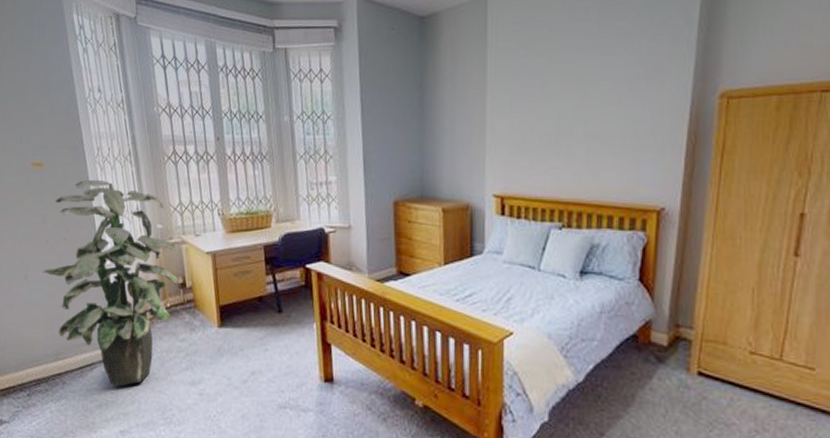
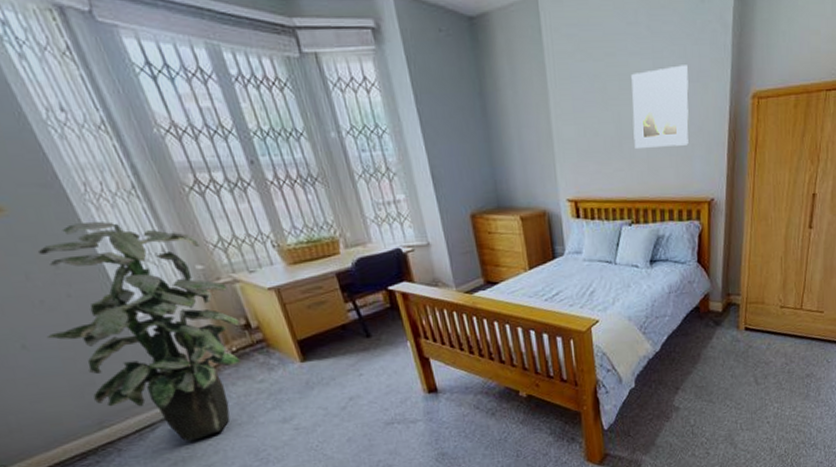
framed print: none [573,61,642,146] -> present [631,65,689,148]

